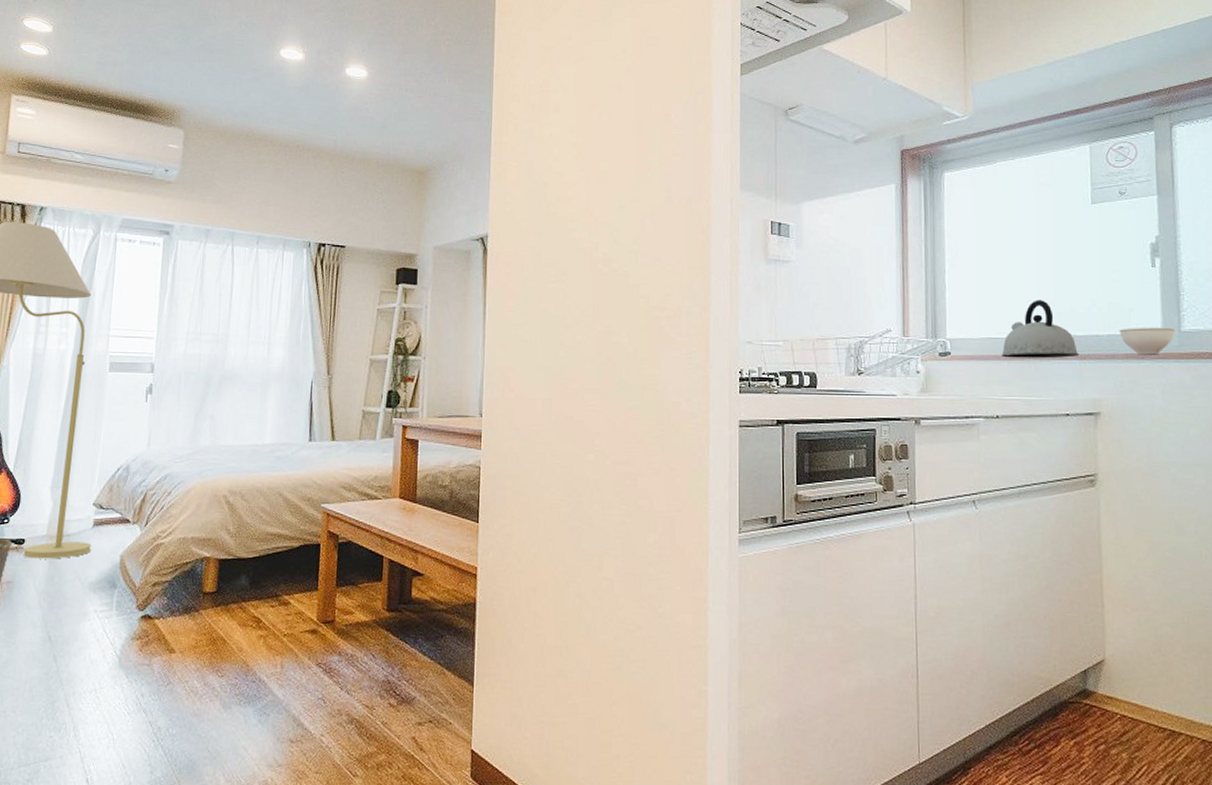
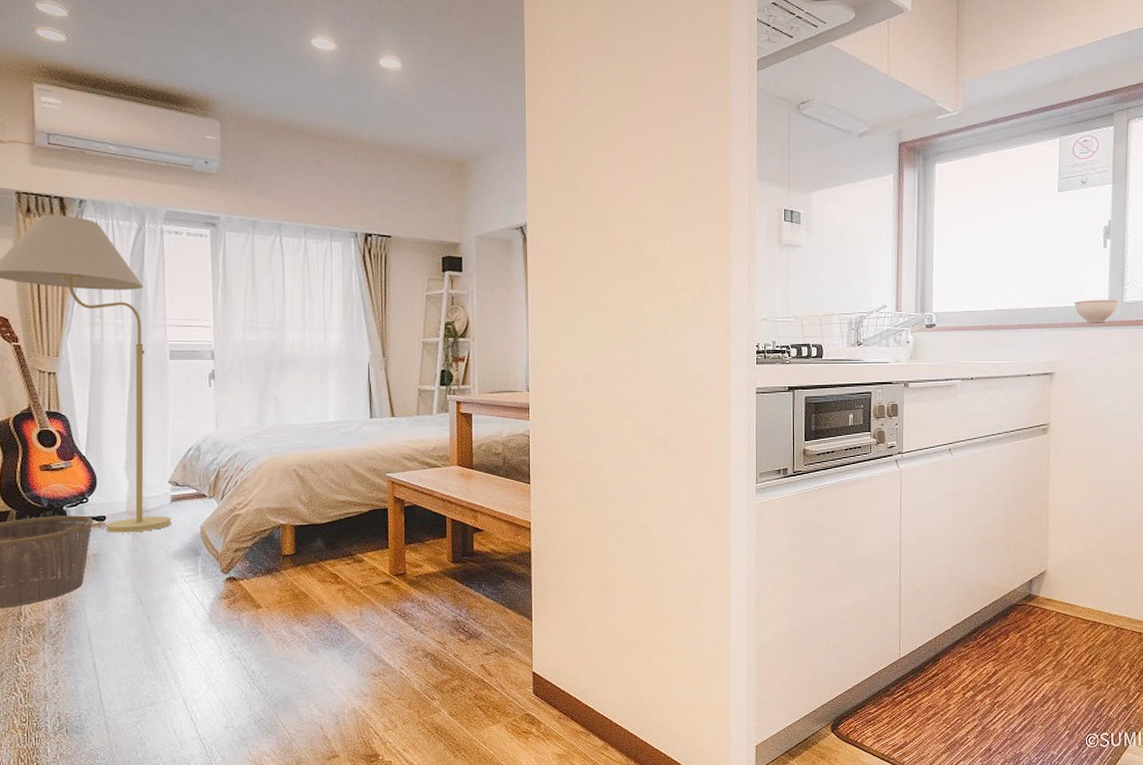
kettle: present [1001,300,1080,359] -> none [977,277,1041,328]

